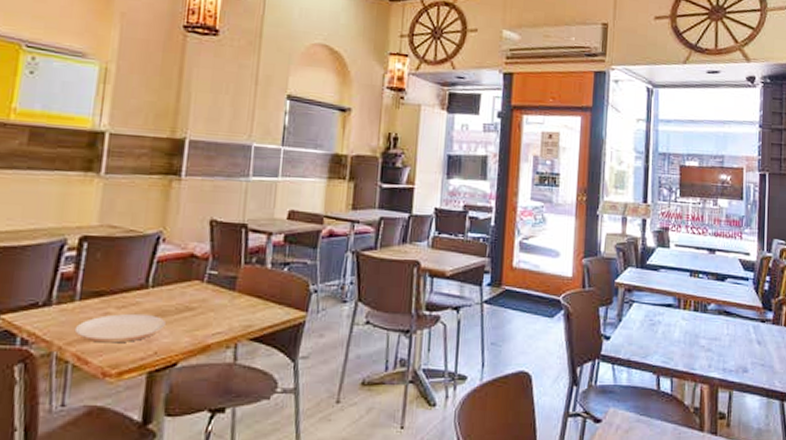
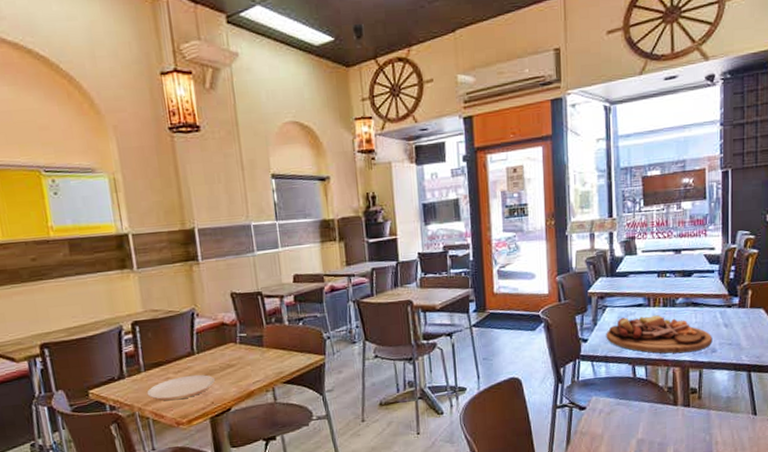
food platter: none [630,317,745,369] -> present [606,315,713,354]

